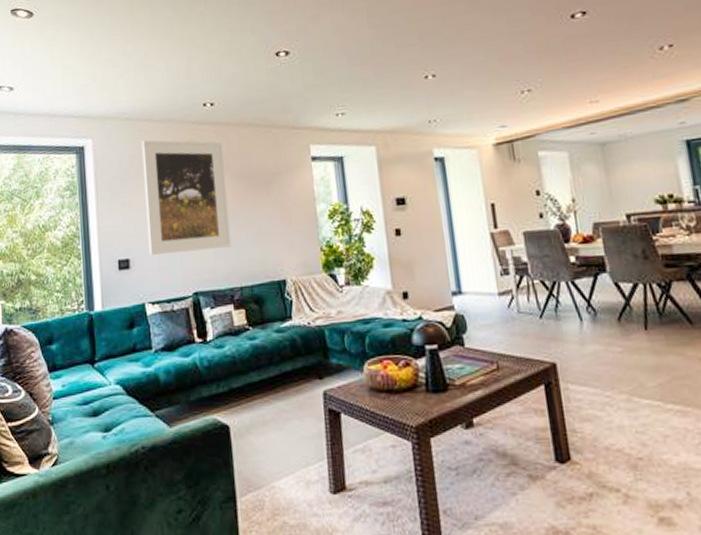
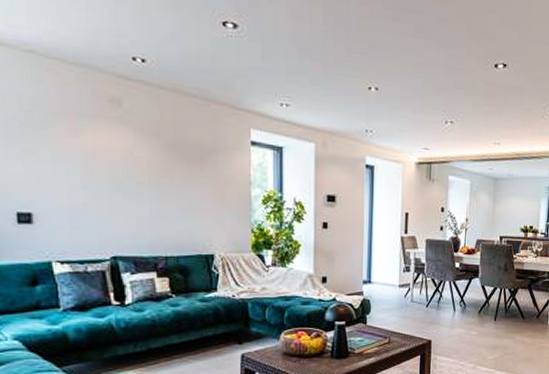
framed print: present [141,140,231,255] -> none [50,82,158,216]

